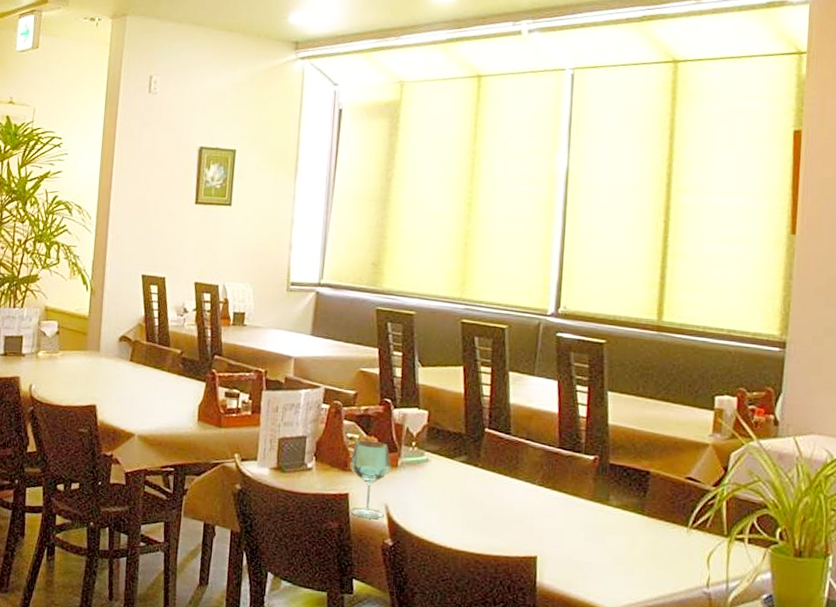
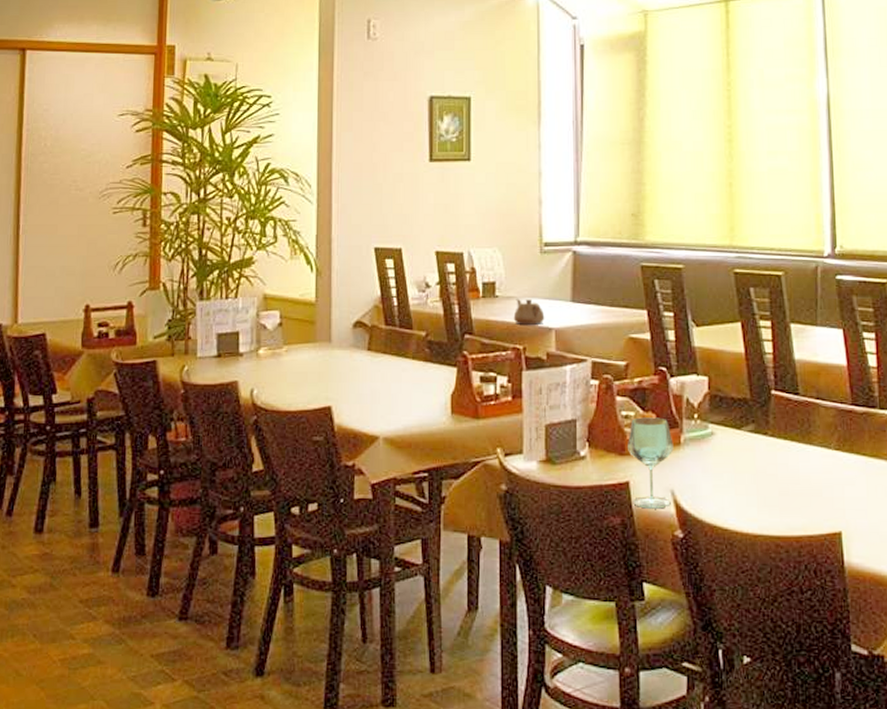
teapot: none [258,328,286,353] -> present [513,298,545,325]

